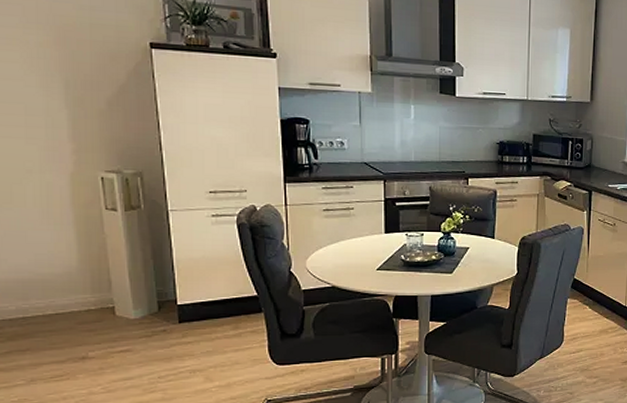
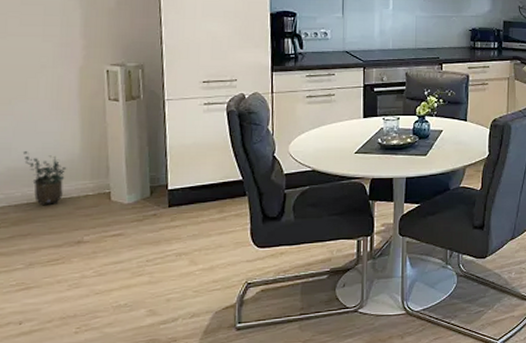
potted plant: none [14,262,65,319] -> present [23,150,67,205]

